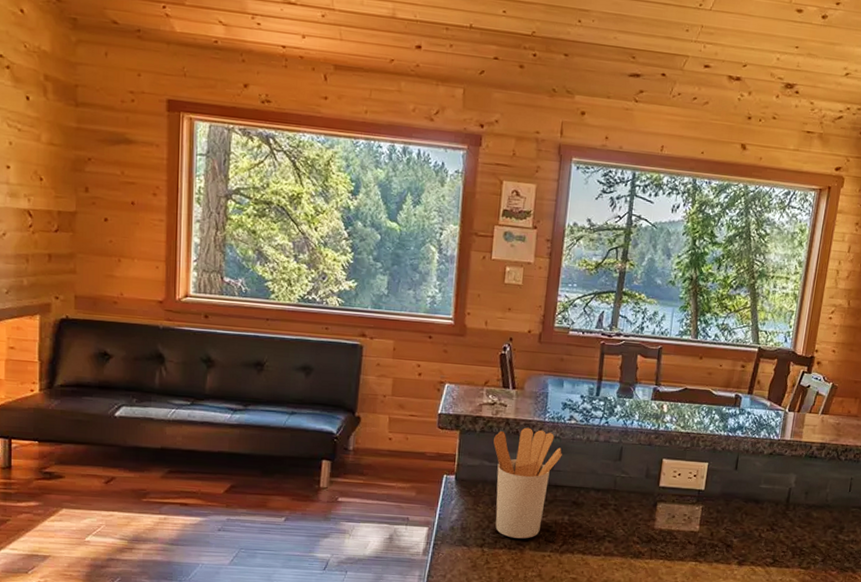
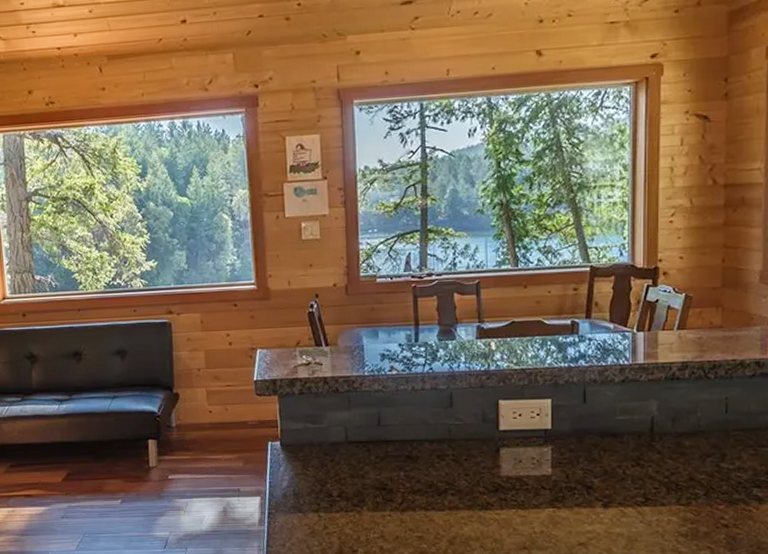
utensil holder: present [493,427,562,539] -> none [314,384,388,500]

